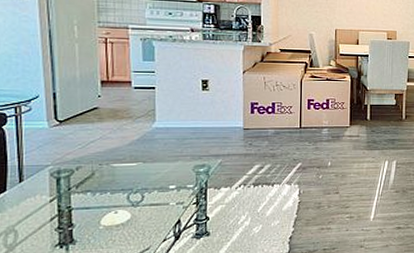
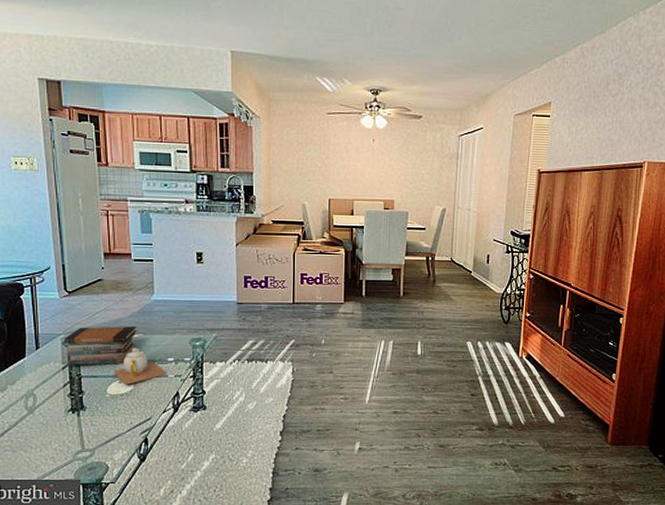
book stack: none [52,155,135,197] -> present [64,326,136,366]
teapot: none [109,176,168,215] -> present [114,348,167,385]

